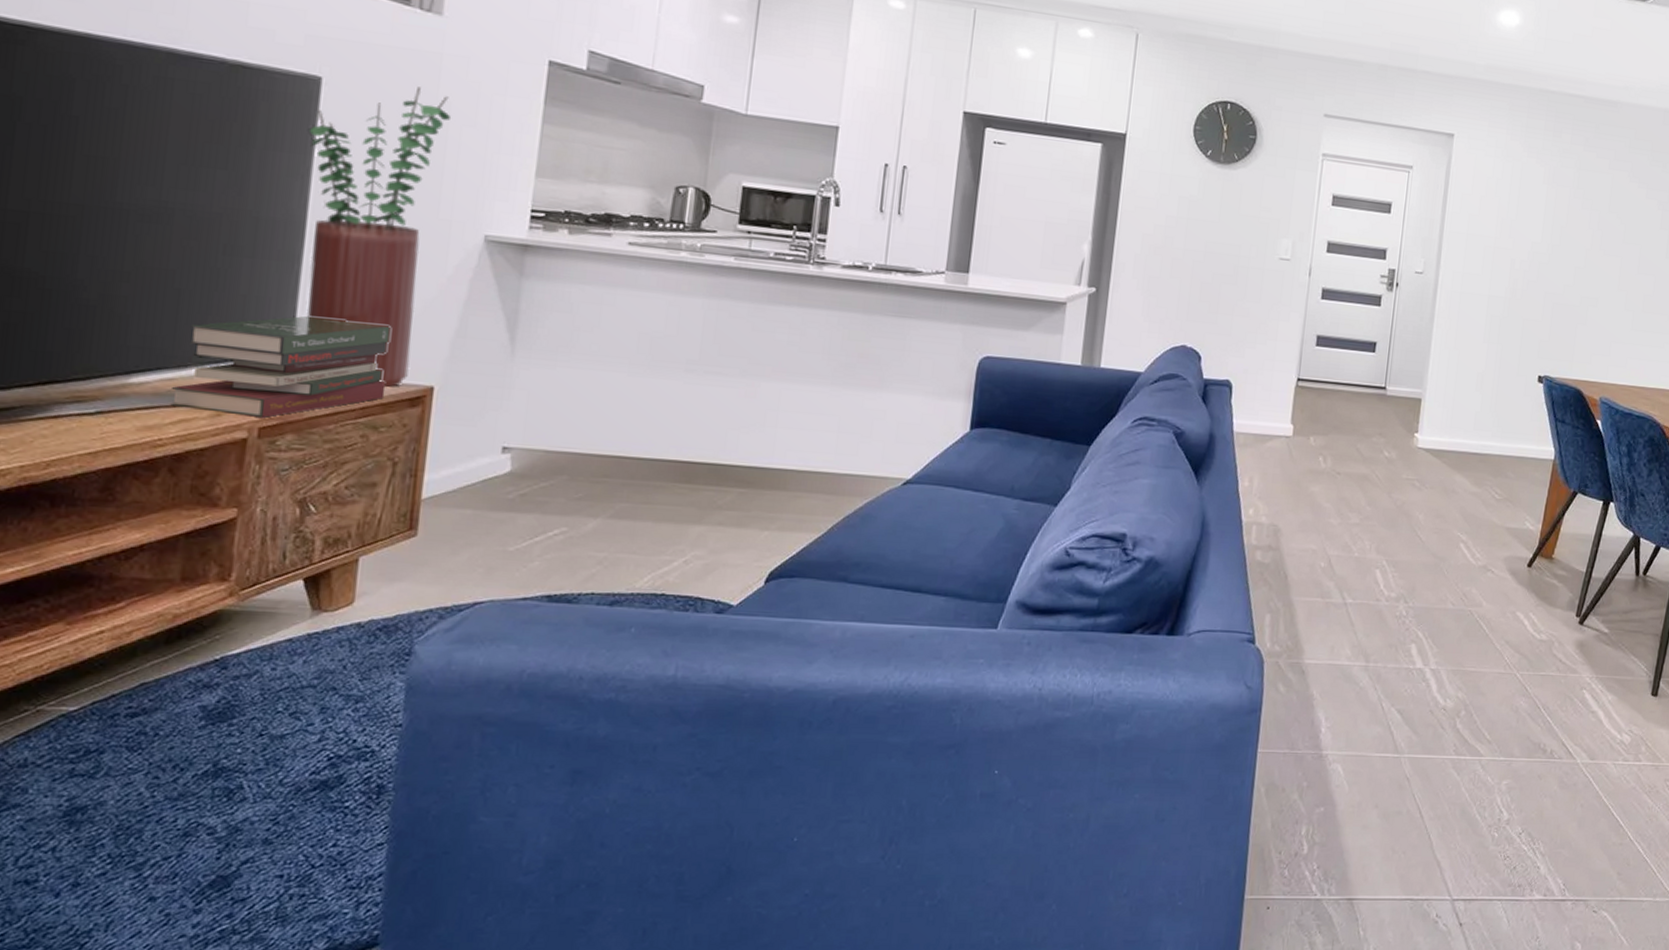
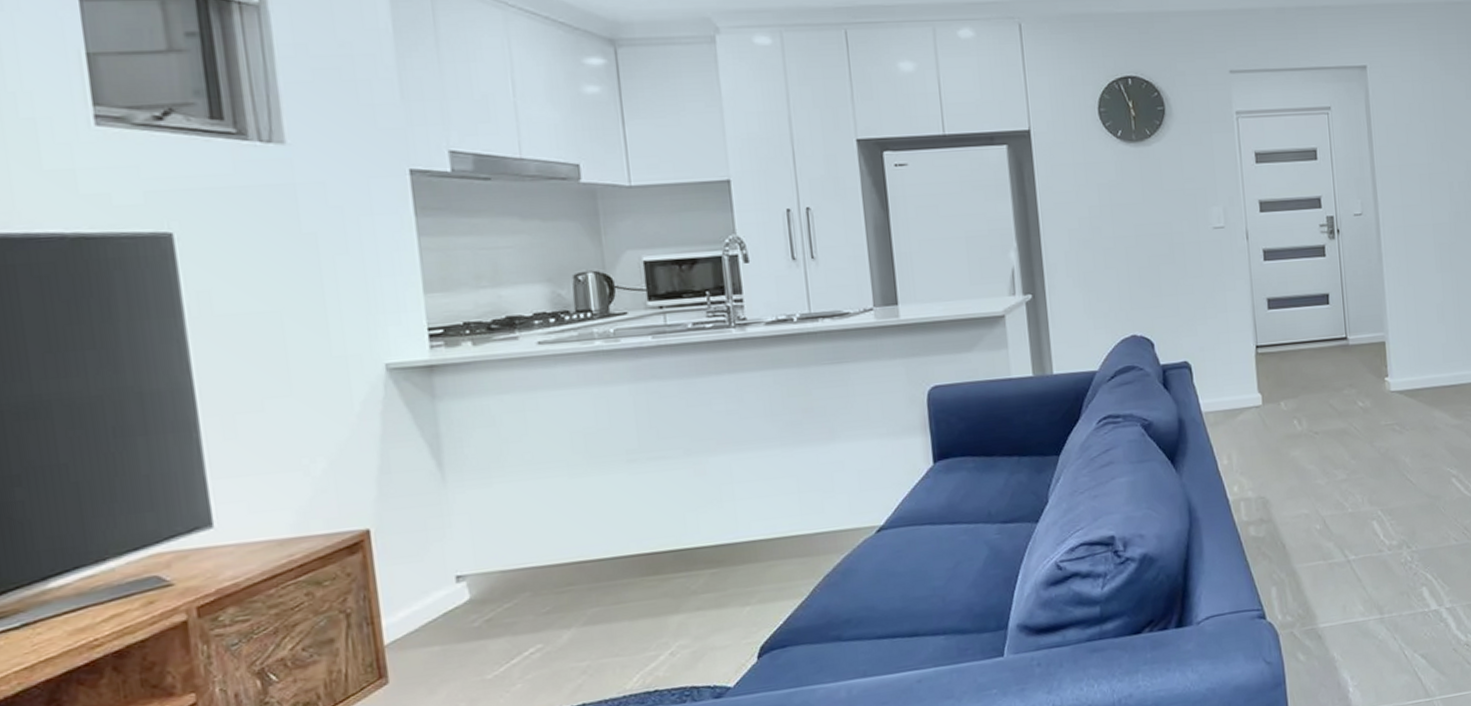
books: present [170,315,391,418] -> none [95,477,321,604]
vase: present [306,86,452,388] -> none [174,223,340,541]

